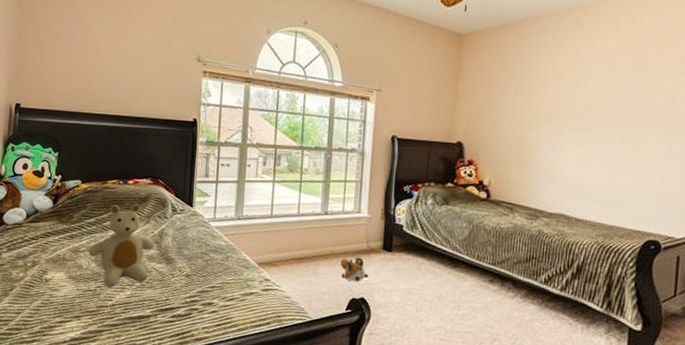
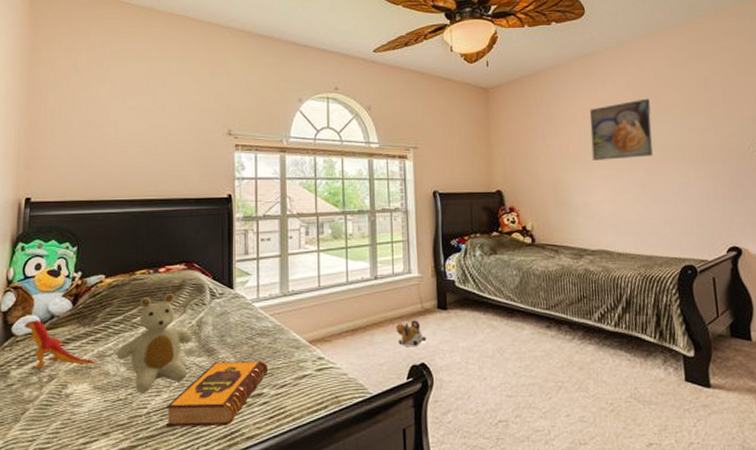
toy dinosaur: none [13,212,71,258] -> present [24,320,95,369]
hardback book: none [127,269,220,327] -> present [165,361,269,427]
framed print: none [565,59,642,123] -> present [589,98,654,160]

